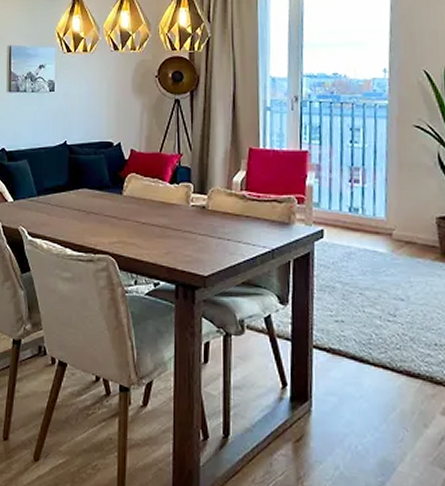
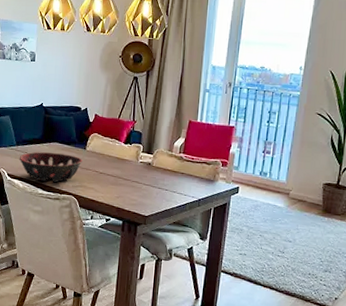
decorative bowl: none [41,201,119,240] -> present [19,152,82,182]

